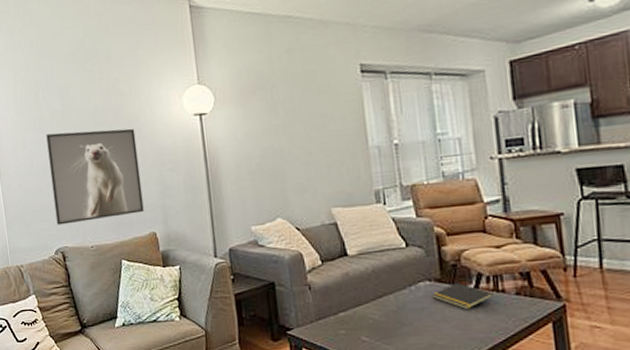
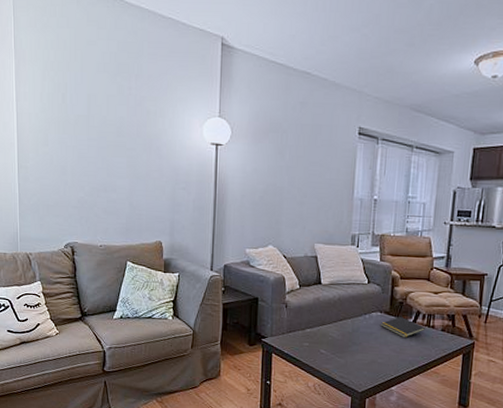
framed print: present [46,128,144,225] -> none [69,136,155,223]

